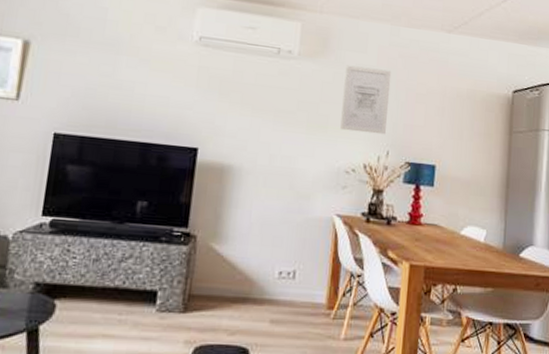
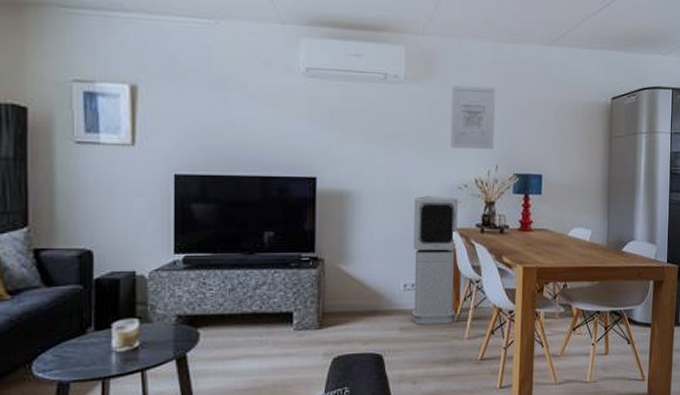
air purifier: none [284,177,345,320] -> present [411,196,459,325]

